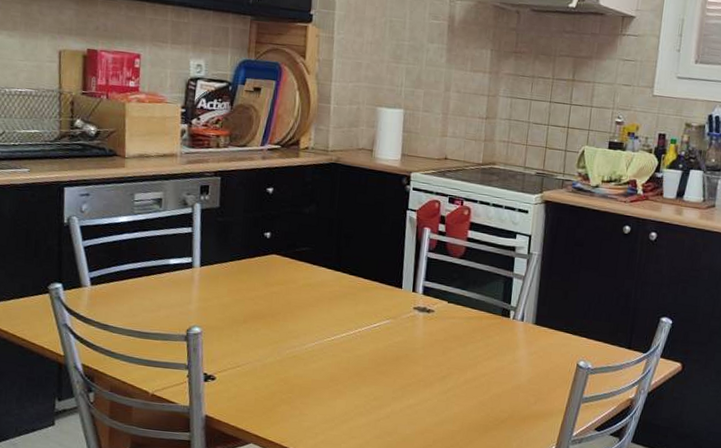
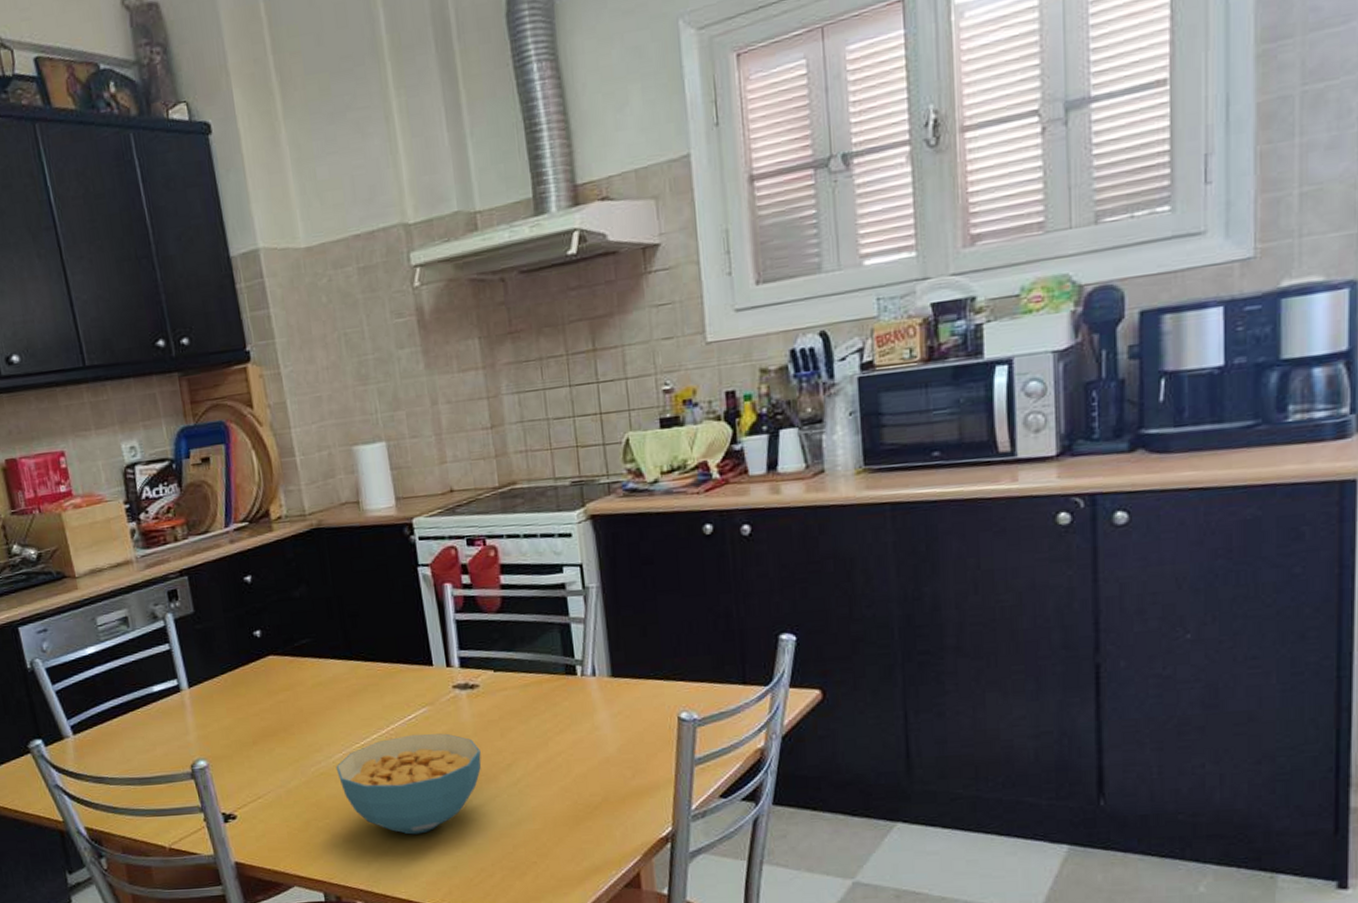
cereal bowl: none [307,339,424,419] -> present [336,733,482,835]

